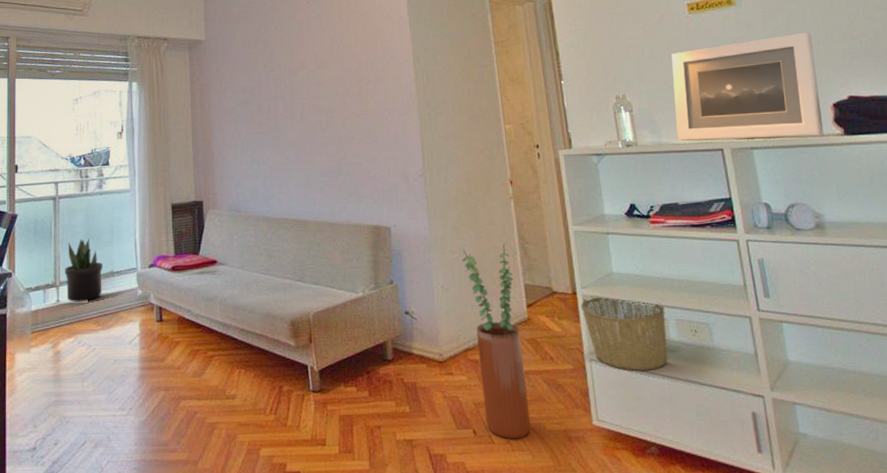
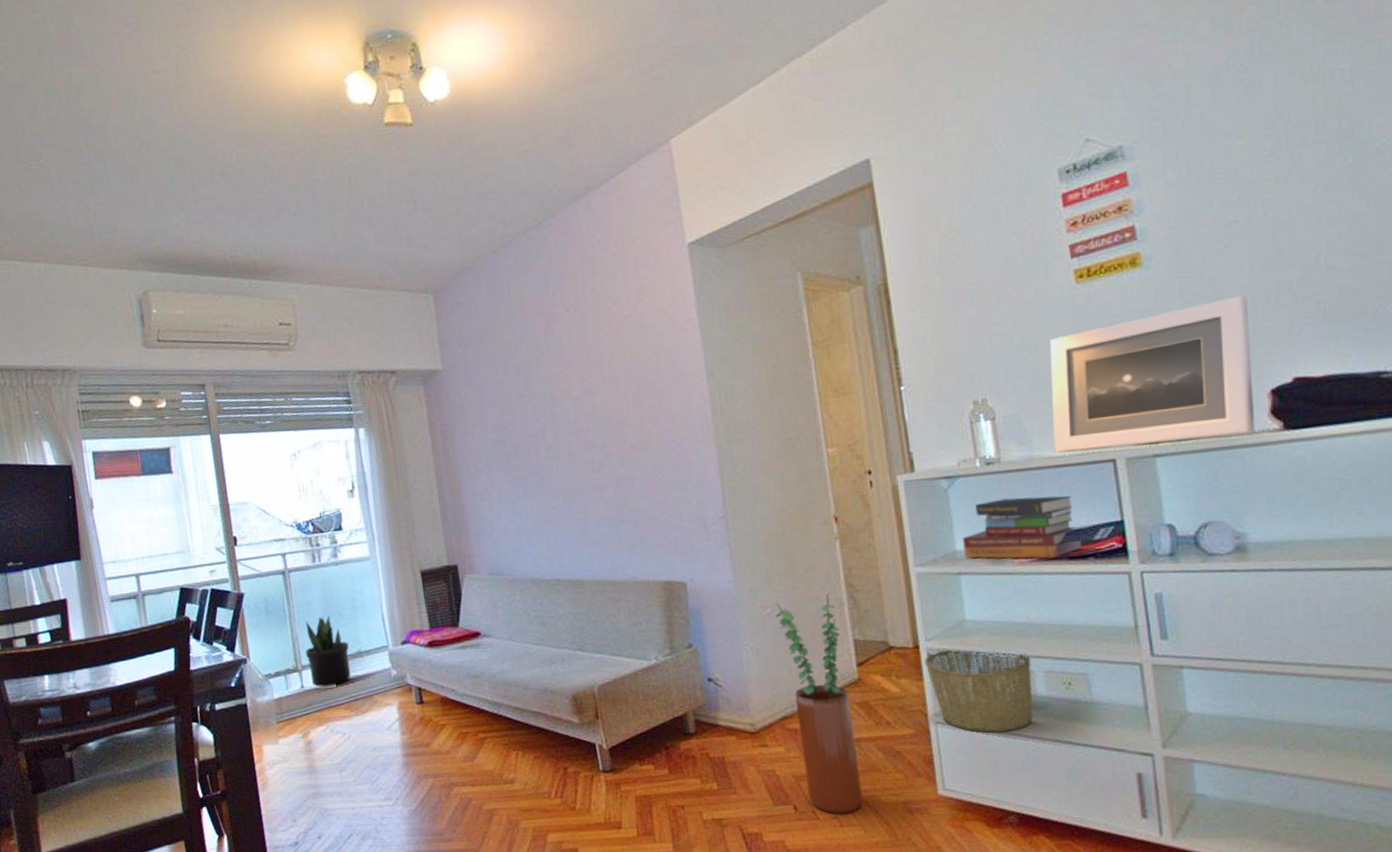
books: none [610,174,702,225] -> present [963,495,1083,559]

